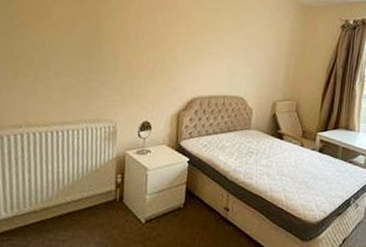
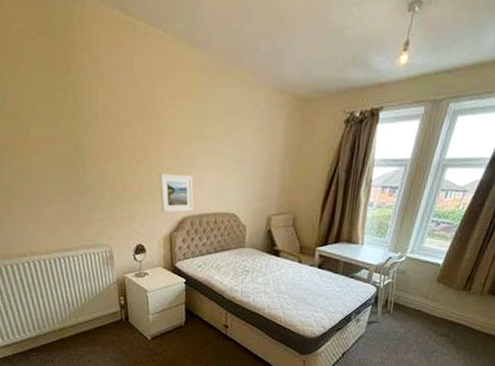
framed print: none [172,56,206,93] -> present [160,173,194,213]

